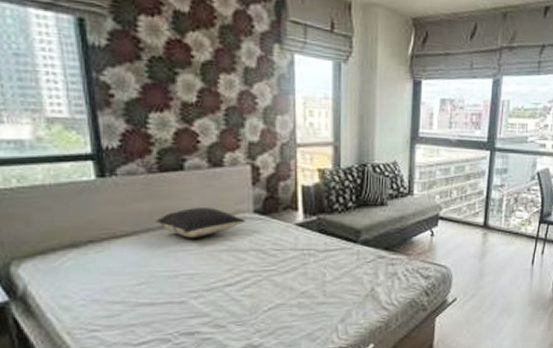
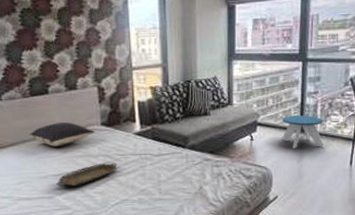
serving tray: none [191,259,273,289] -> present [56,163,117,187]
side table: none [463,210,508,246] -> present [281,115,324,148]

